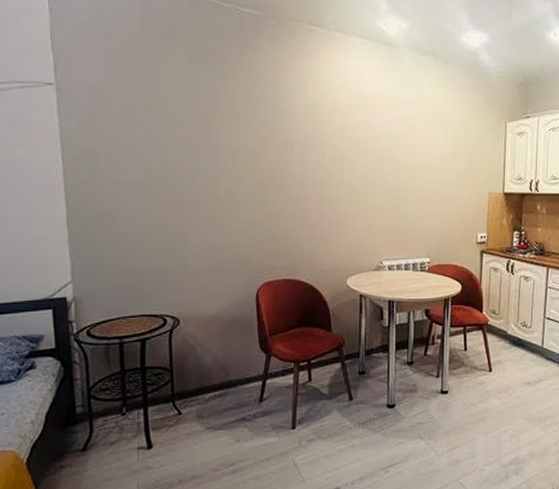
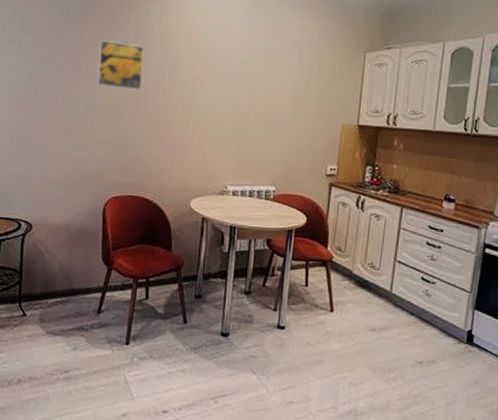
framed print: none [236,118,287,170] -> present [97,39,144,90]

